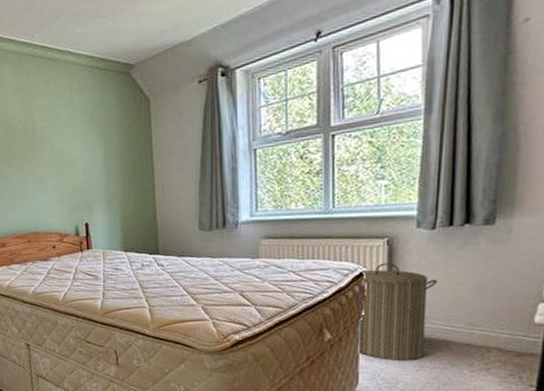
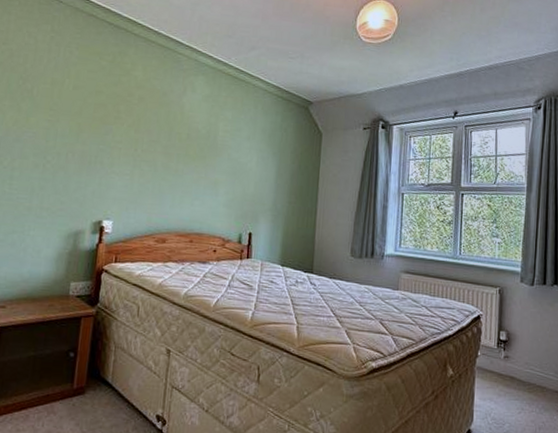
laundry hamper: present [356,262,438,362] -> none [473,309,536,403]

